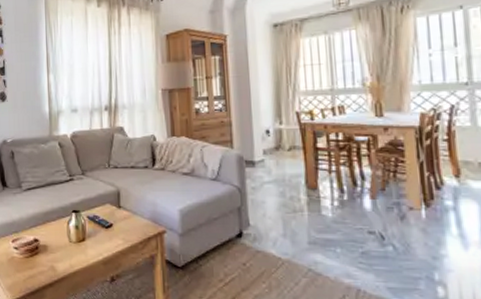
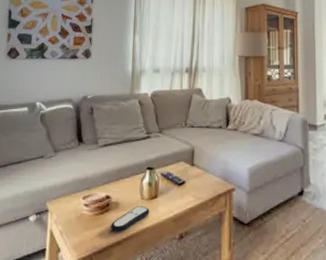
remote control: none [40,249,79,274] -> present [110,206,150,232]

